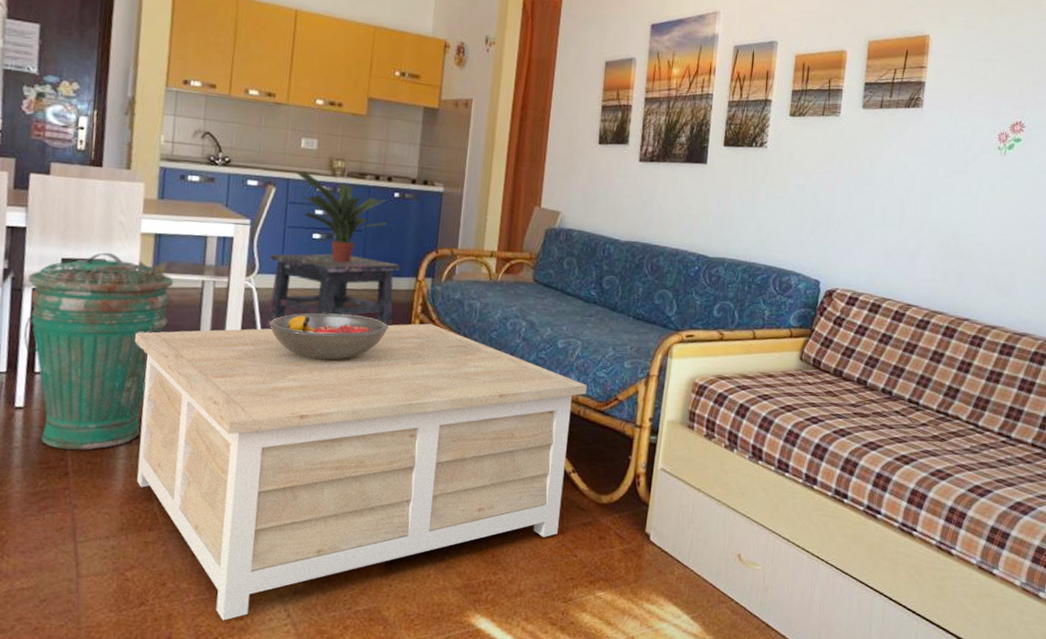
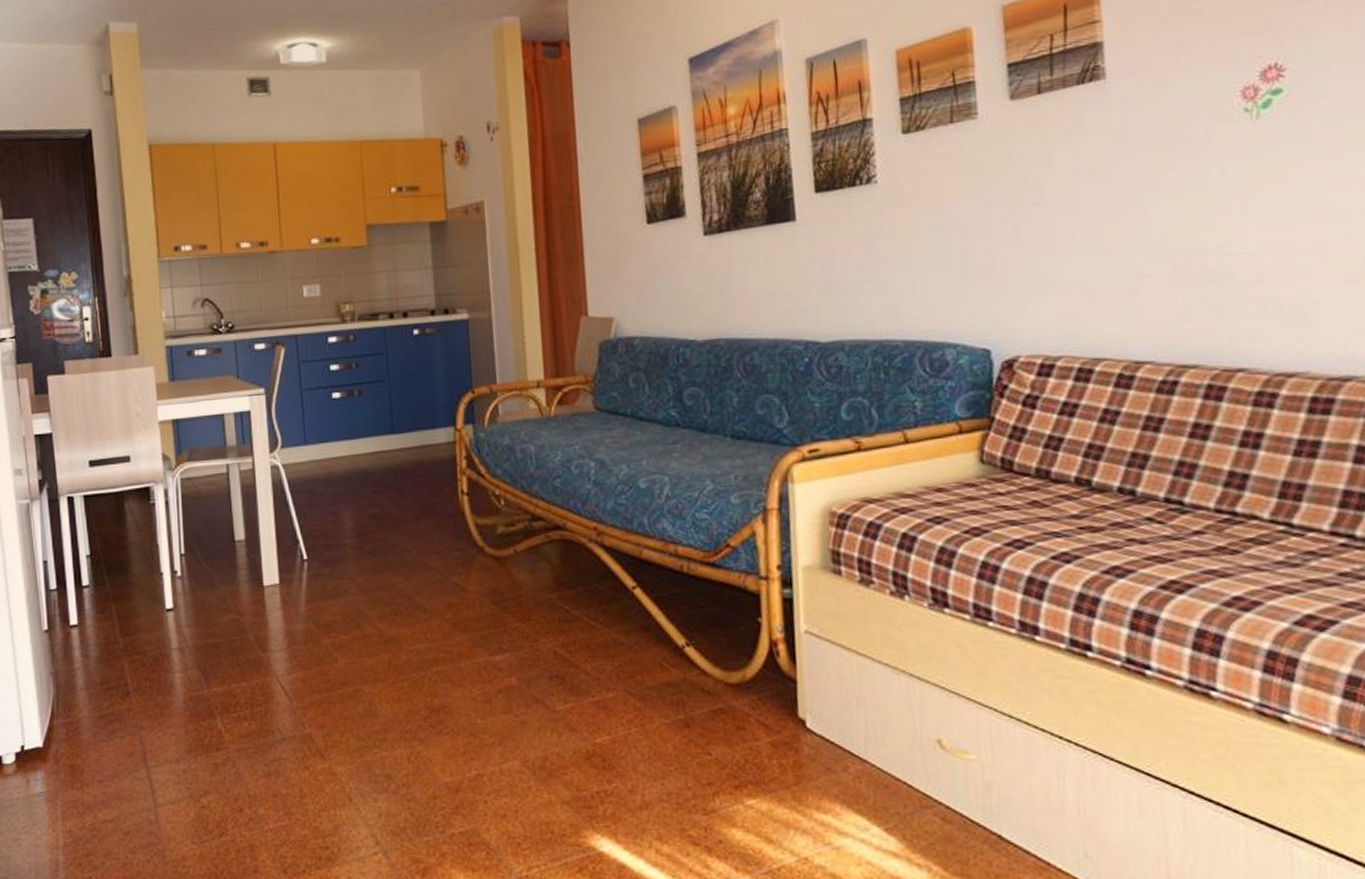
trash can: present [23,252,174,450] -> none [62,447,203,666]
coffee table: present [134,323,588,621] -> none [169,479,688,851]
side table: present [265,253,401,330] -> none [290,411,436,511]
fruit bowl: present [268,312,389,361] -> none [301,480,433,539]
potted plant: present [296,171,388,263] -> none [303,323,412,422]

